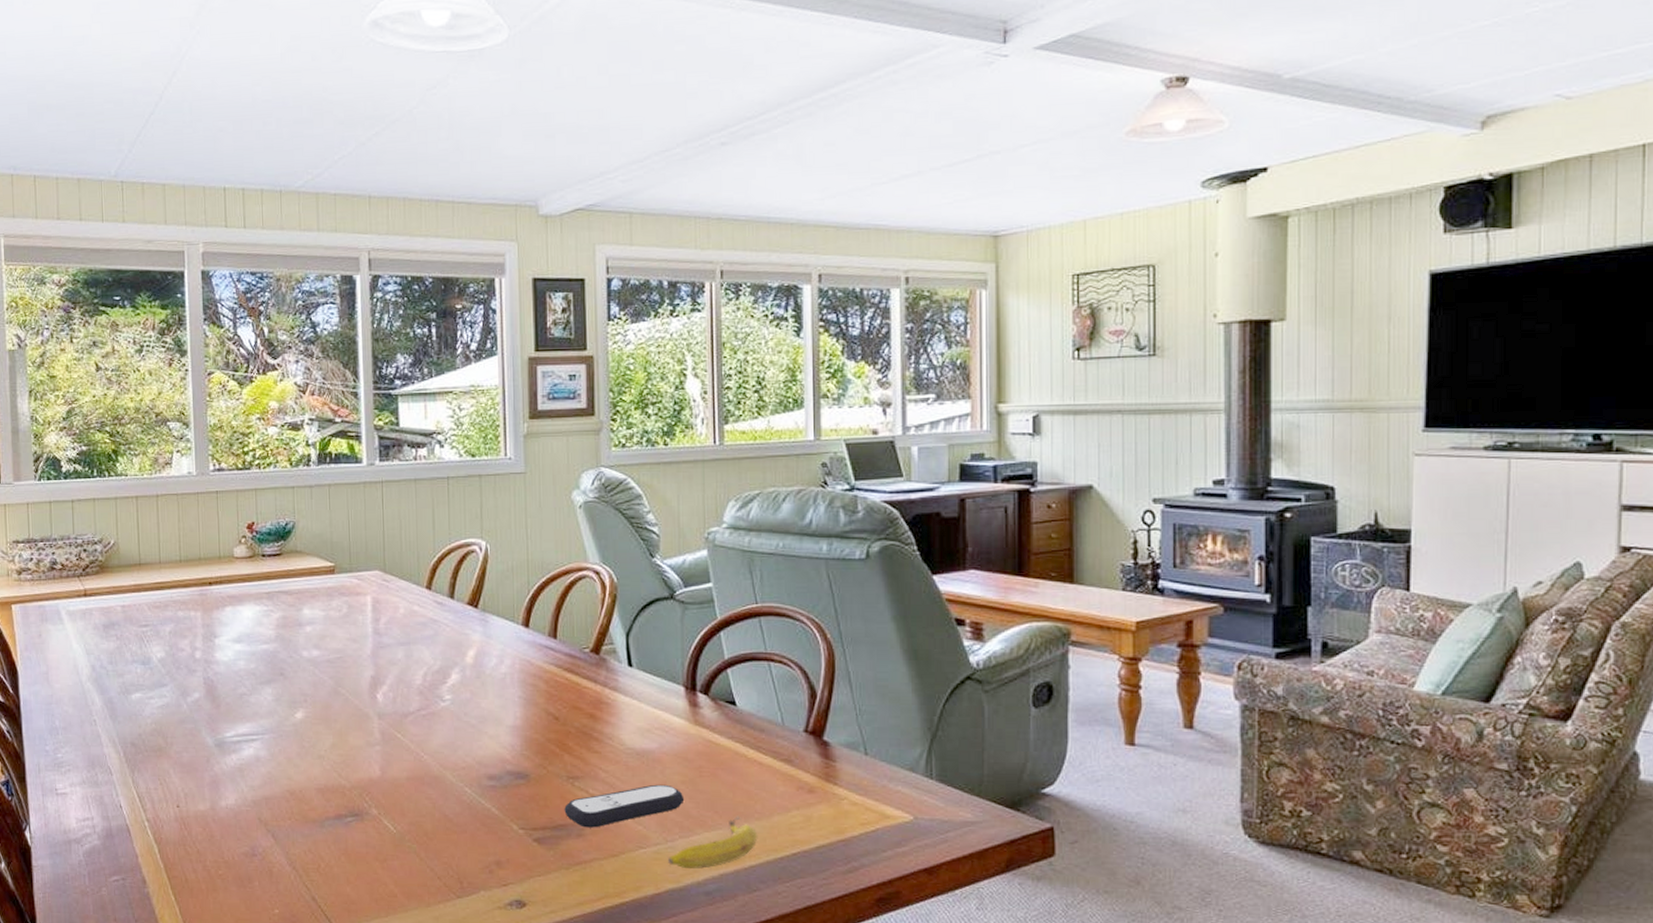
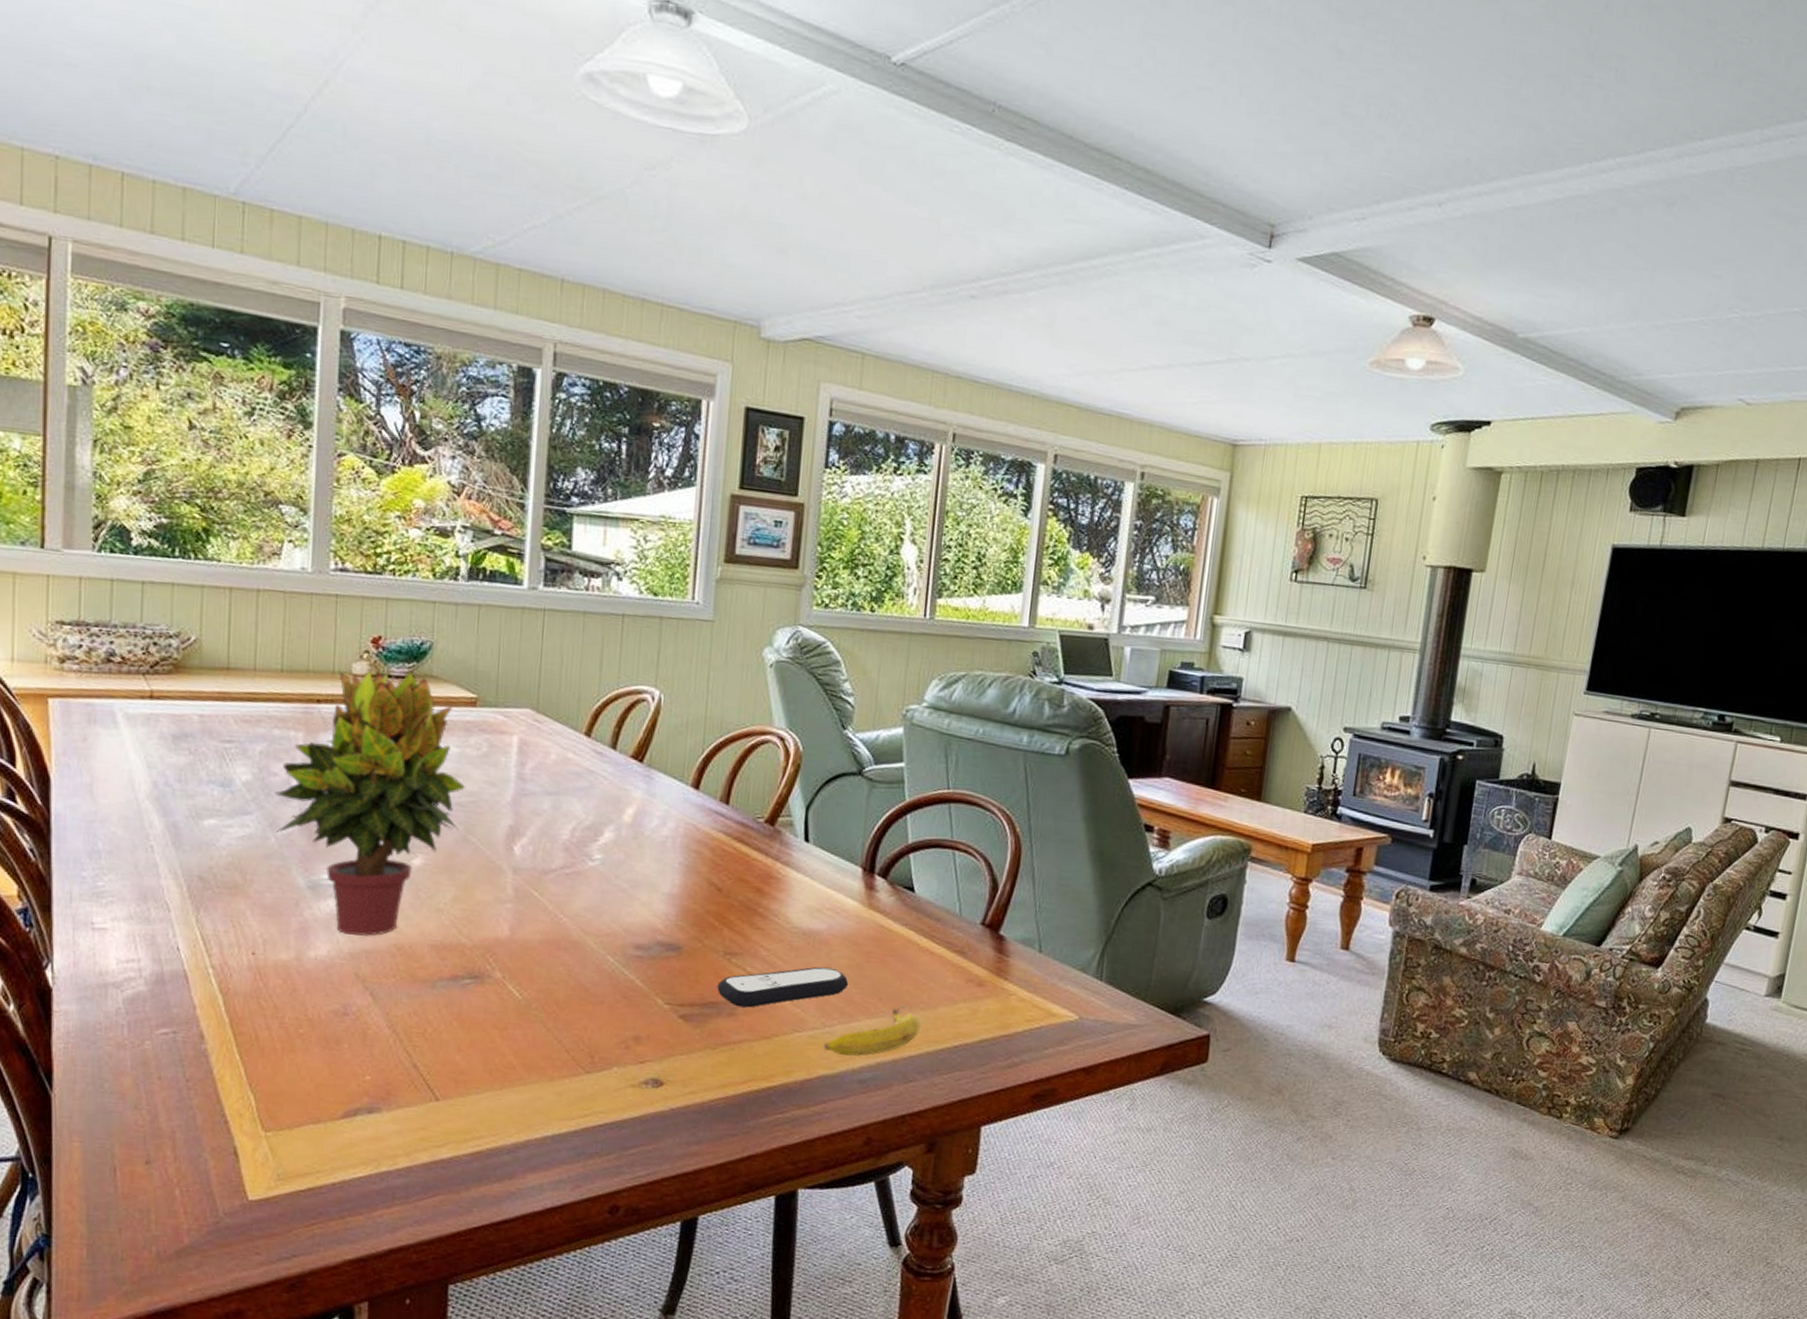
potted plant: none [183,548,332,784] -> present [274,669,465,936]

